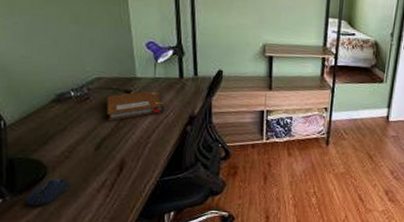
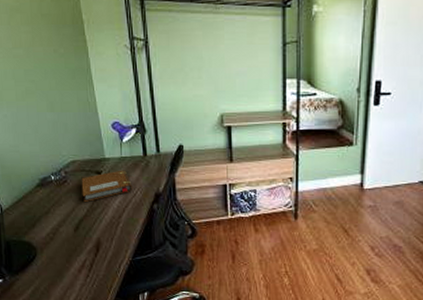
computer mouse: present [26,178,69,206] -> none [21,259,55,286]

